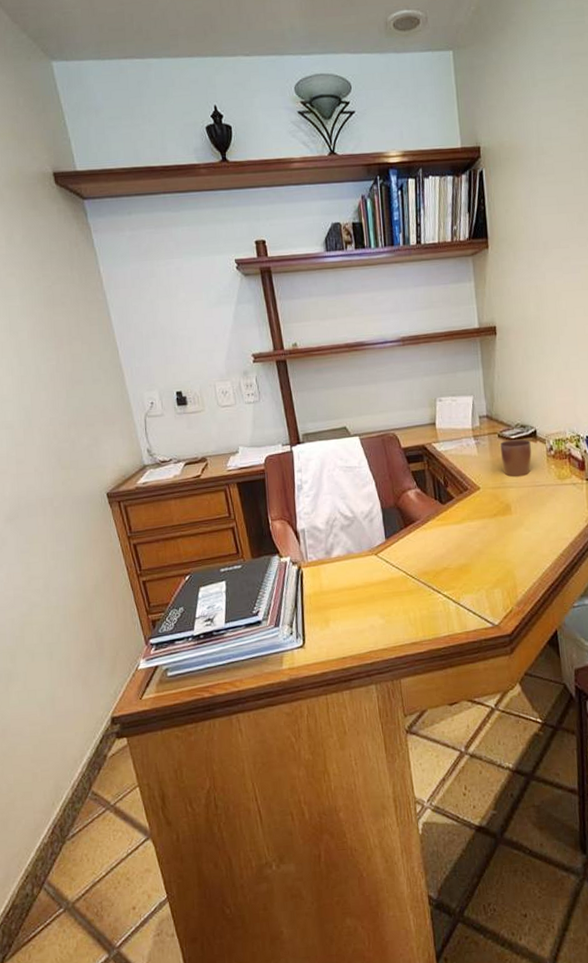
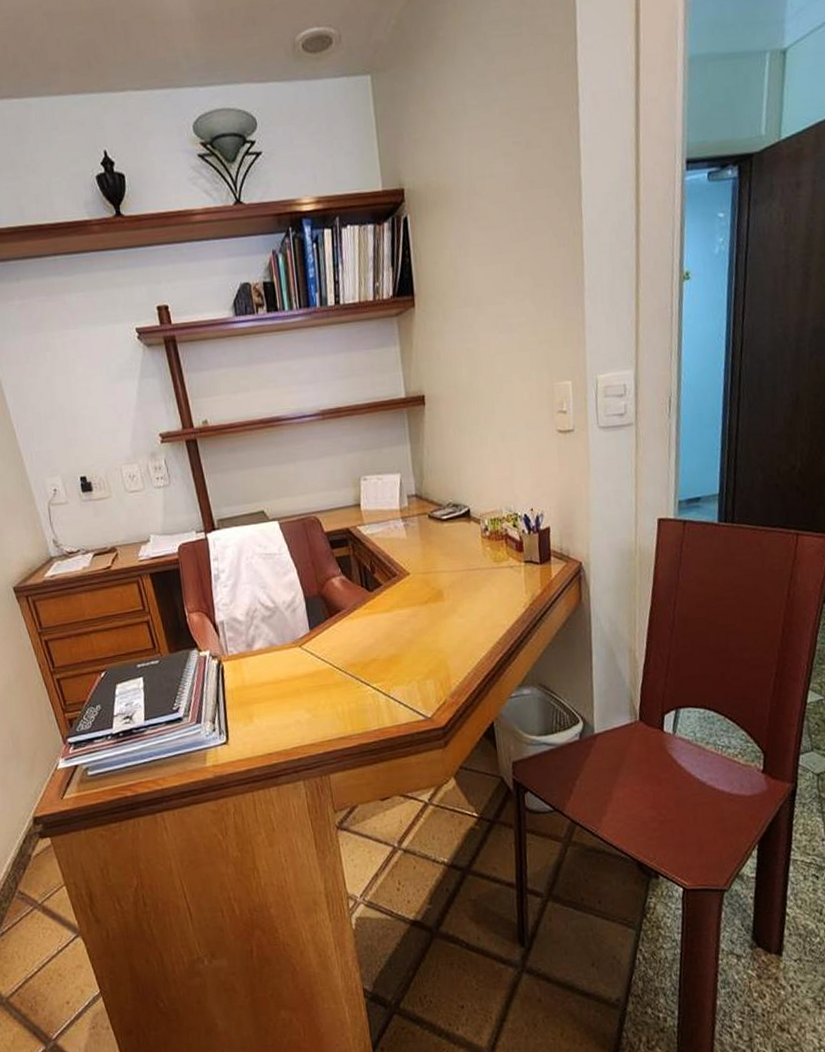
mug: present [500,439,532,478] -> none [430,519,465,562]

